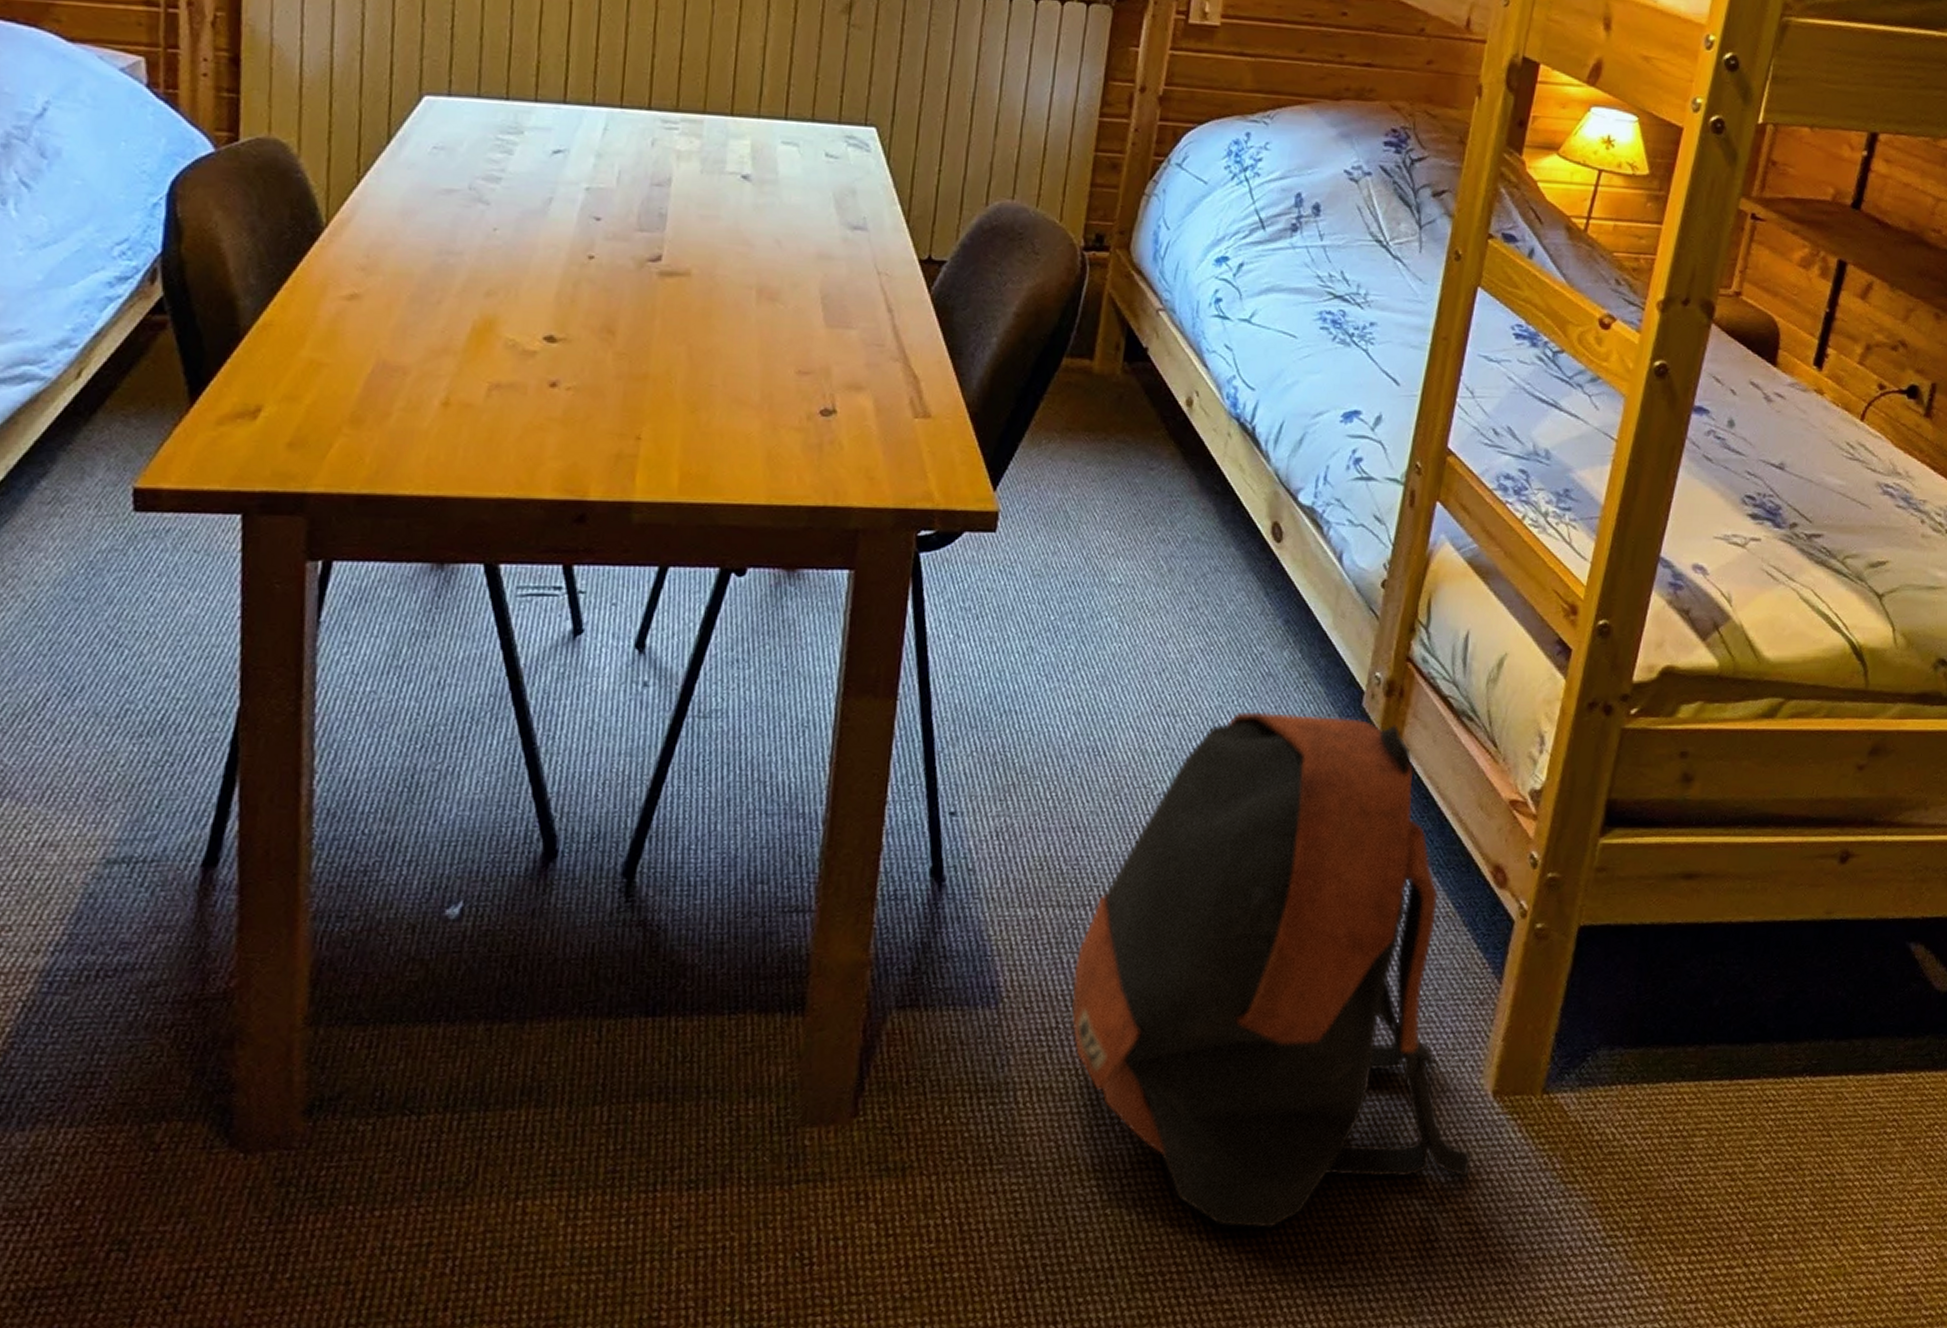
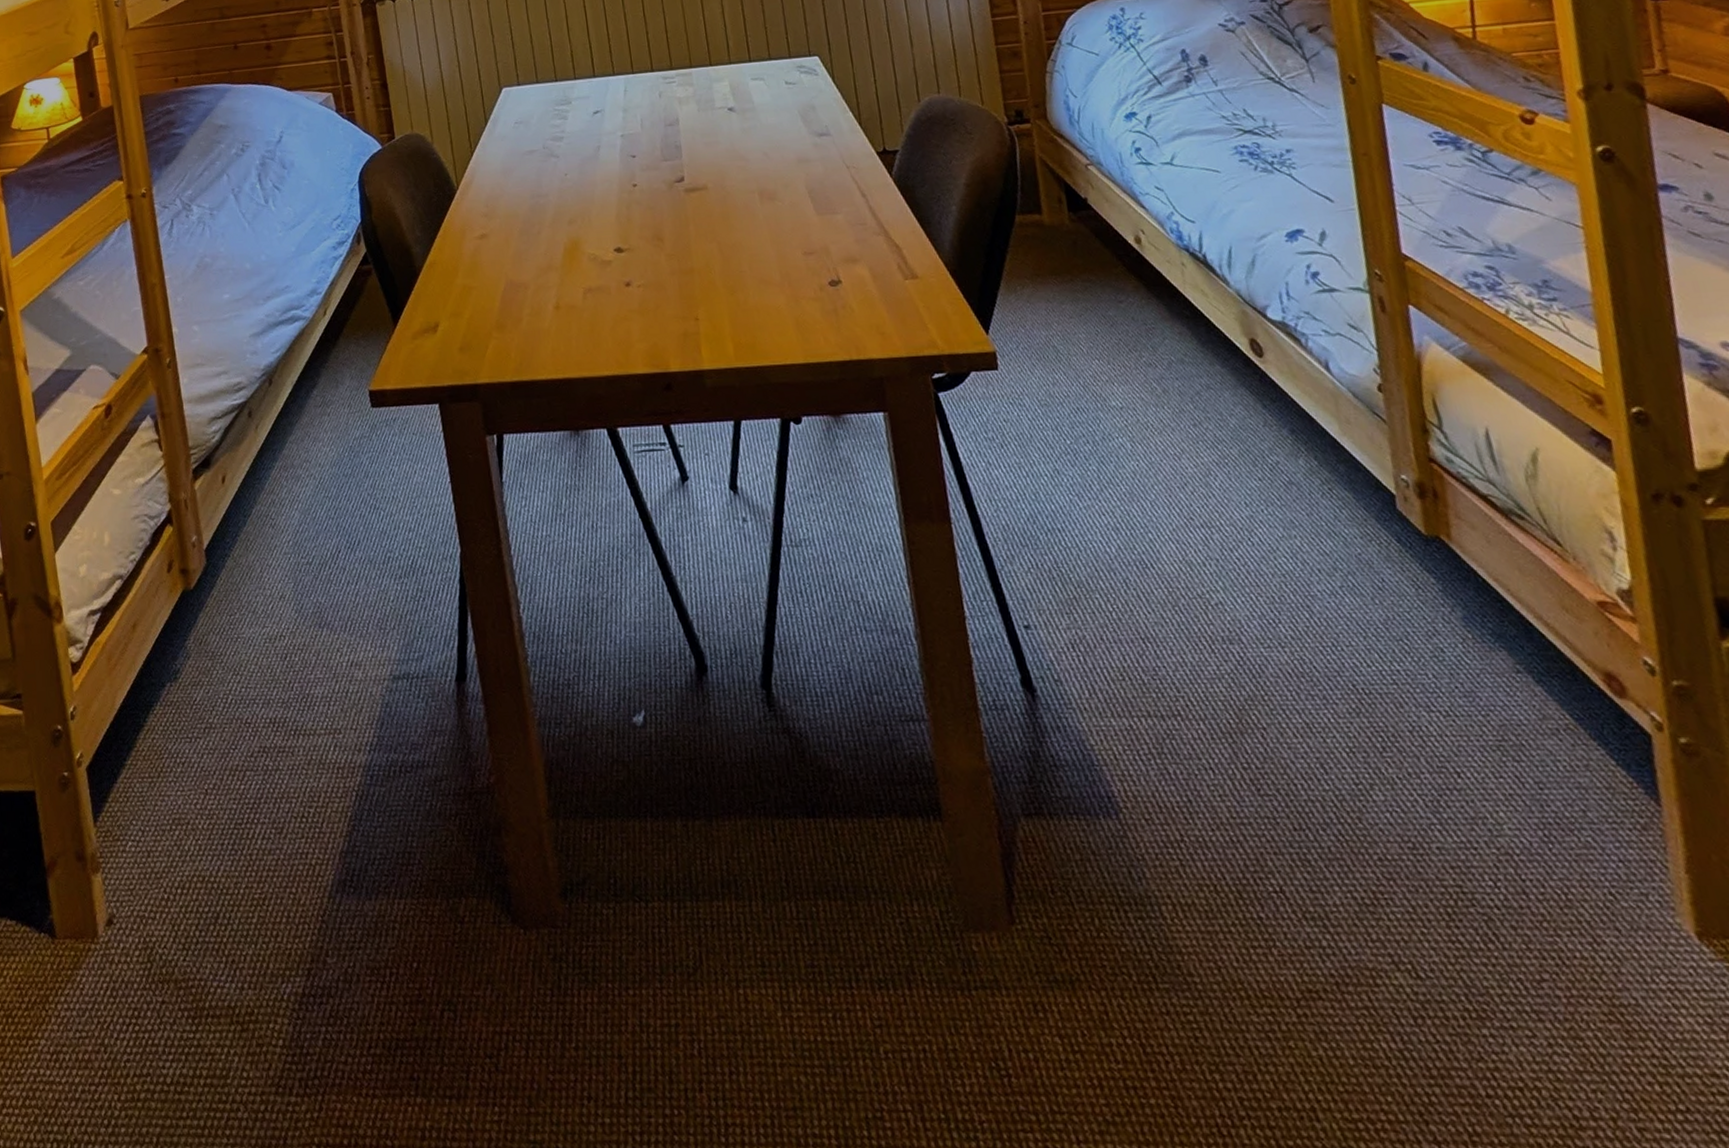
backpack: present [1071,711,1471,1228] -> none [1180,519,1701,1078]

